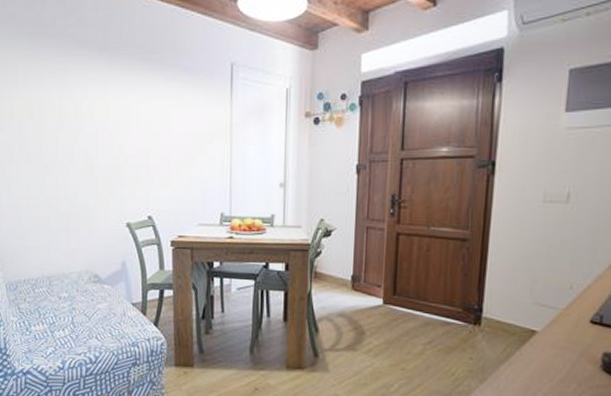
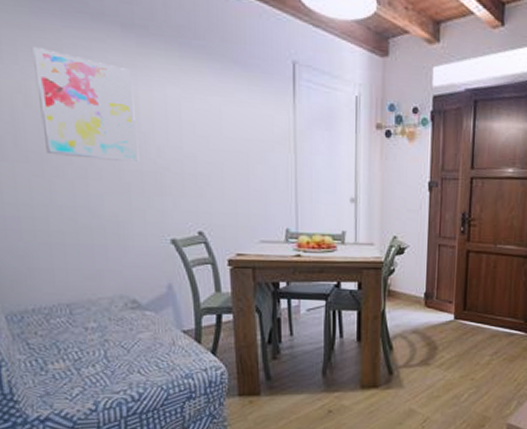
wall art: none [37,74,106,158] -> present [33,47,139,162]

